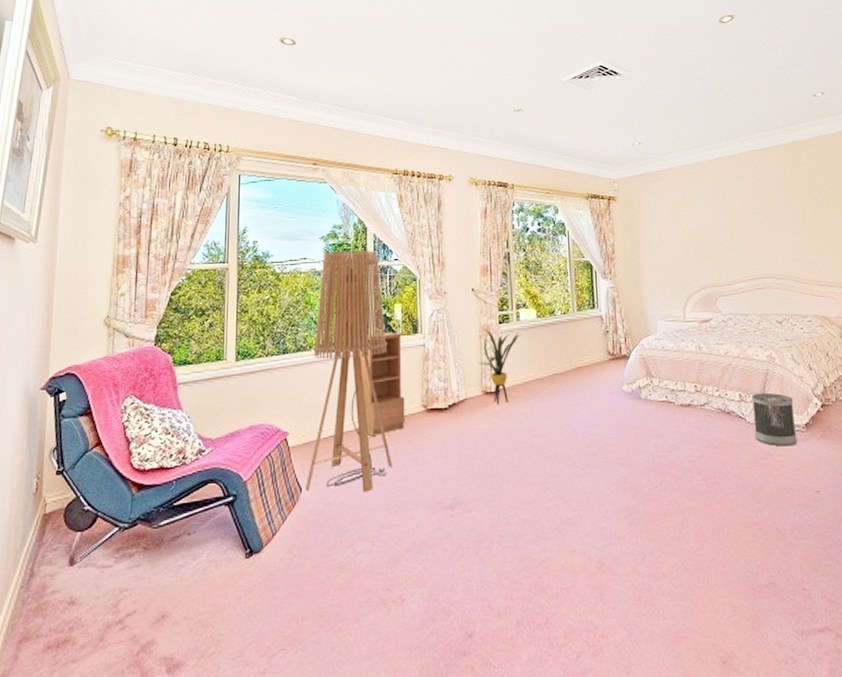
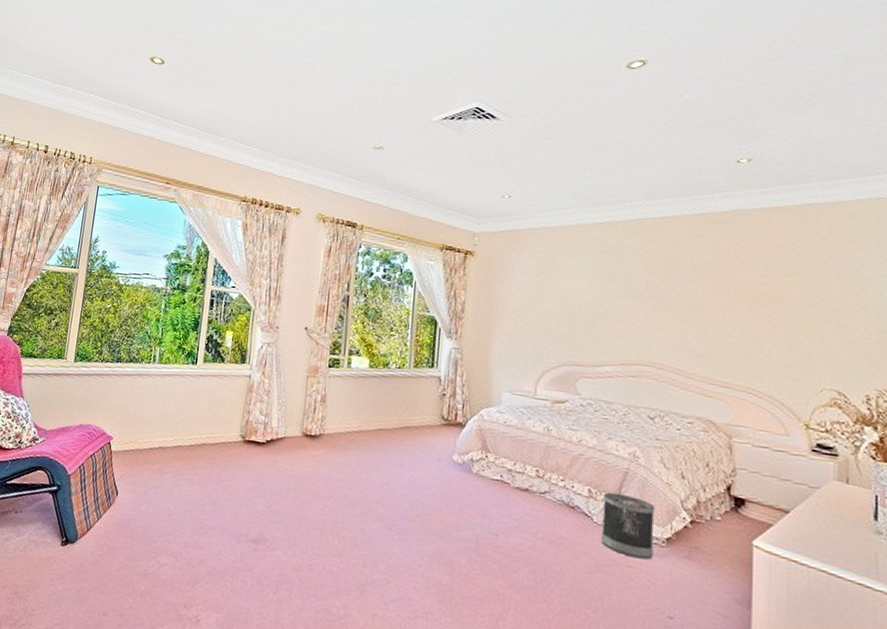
floor lamp: present [306,250,393,492] -> none [122,270,217,509]
bookcase: present [359,332,405,437] -> none [184,356,230,457]
house plant: present [478,328,521,404] -> none [301,369,350,449]

